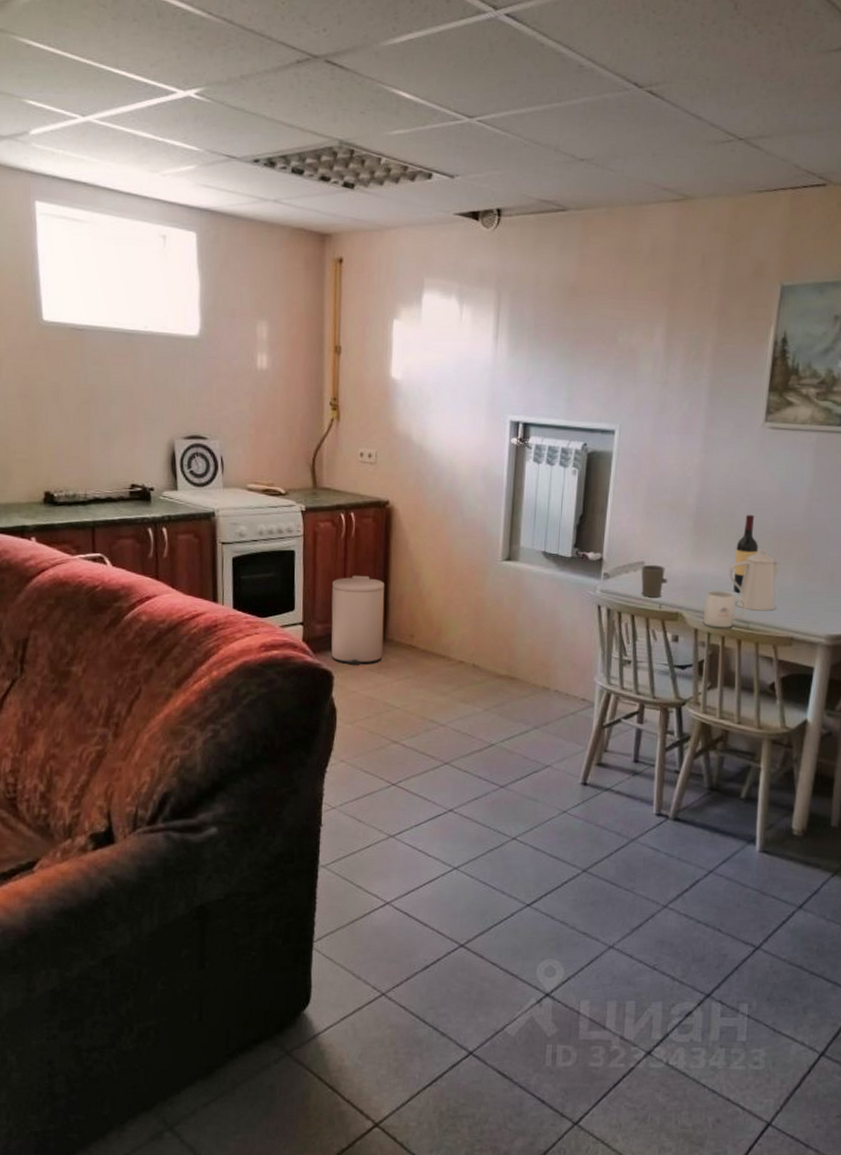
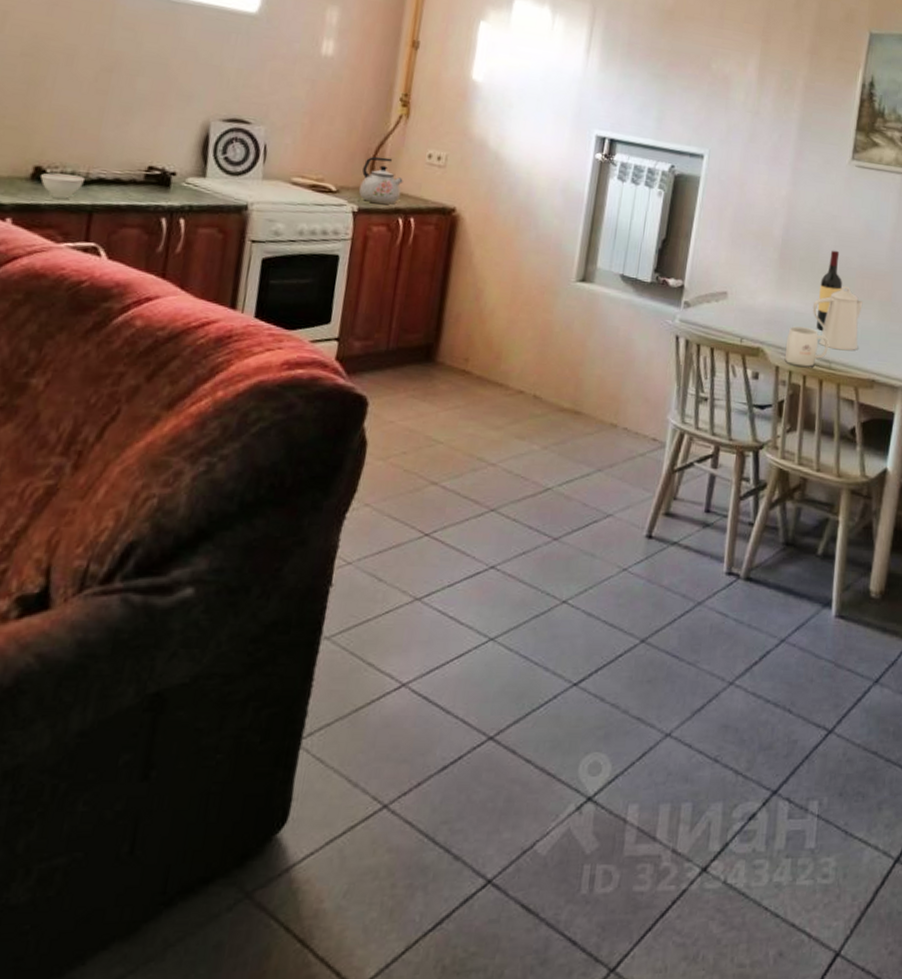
bowl: none [50,496,85,519] -> present [39,172,86,200]
kettle: none [304,459,341,503] -> present [358,156,403,205]
pedal bin: present [331,575,385,666] -> none [368,287,441,392]
cup: present [640,564,668,598] -> none [722,295,751,331]

